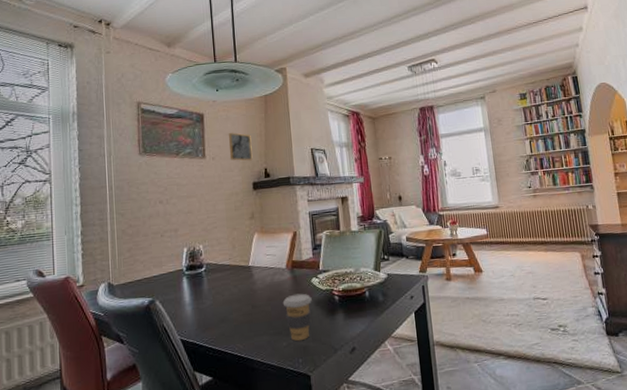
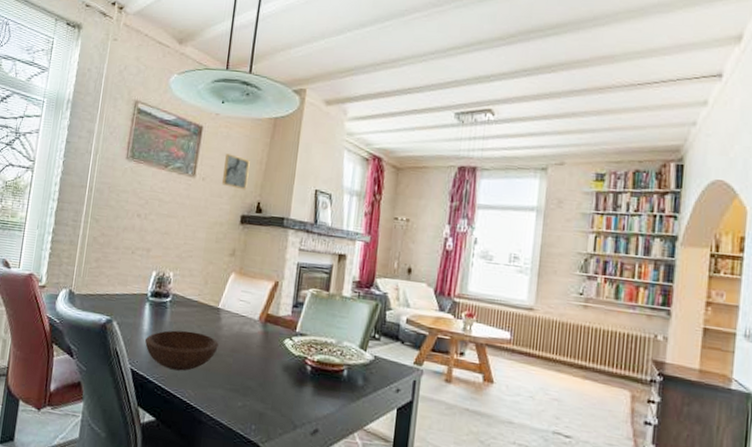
bowl: none [189,291,256,331] -> present [145,330,219,371]
coffee cup: present [282,293,312,342] -> none [246,351,281,406]

